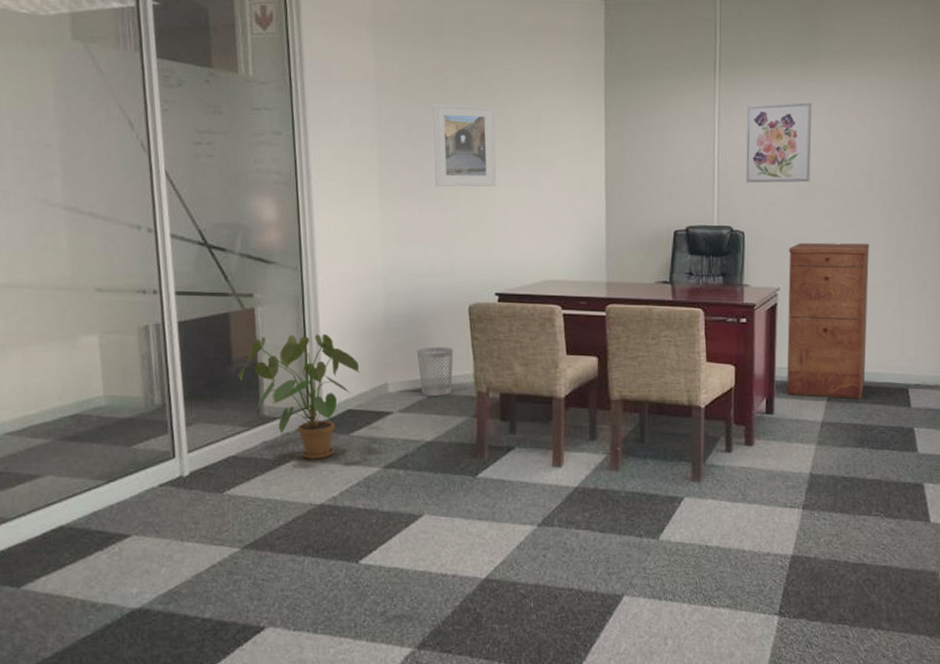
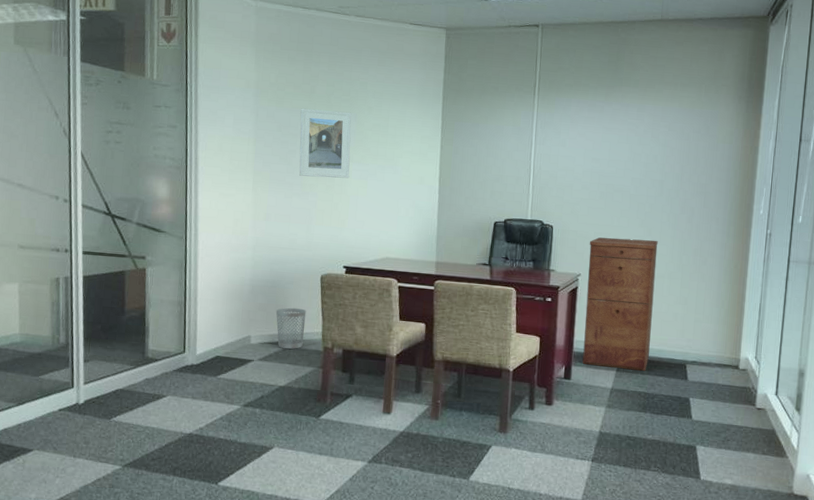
house plant: present [238,333,361,459] -> none [129,292,229,396]
wall art: present [745,102,812,184] -> none [556,121,614,188]

